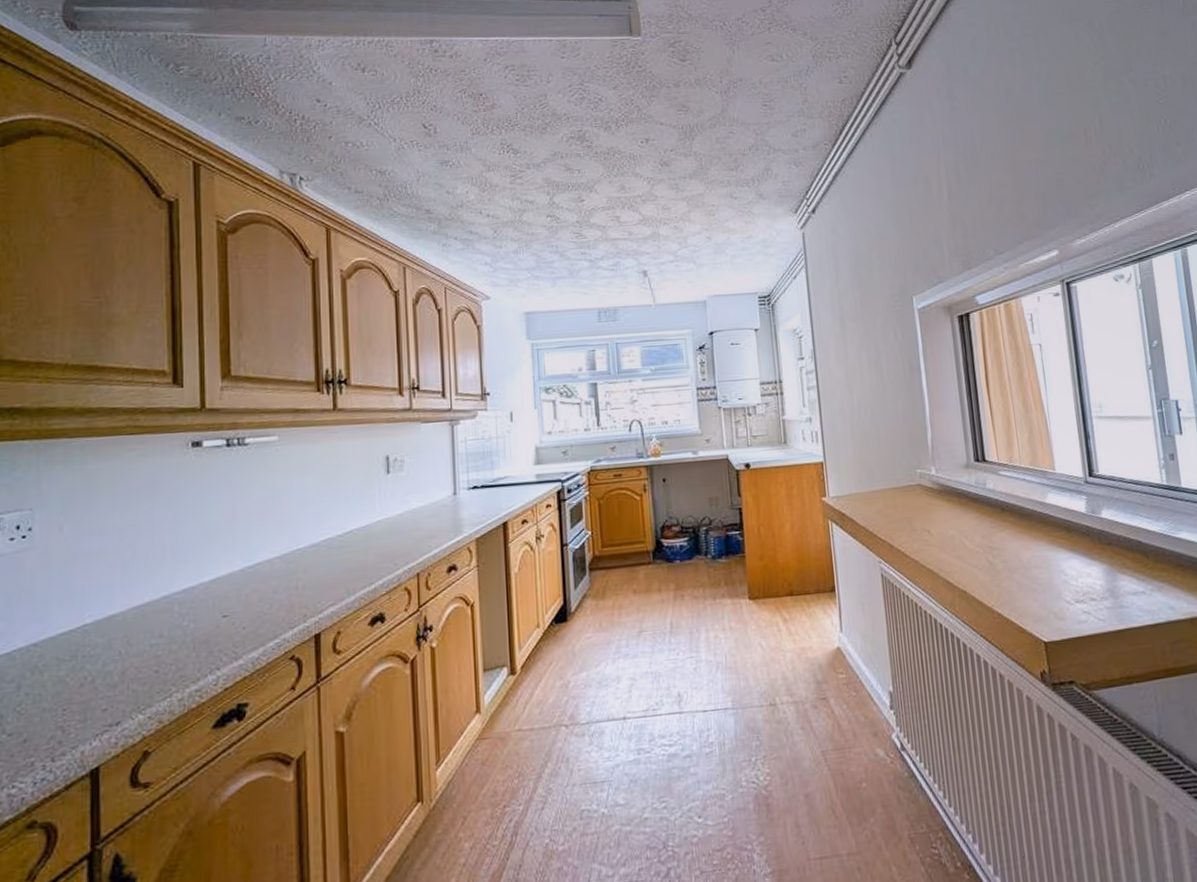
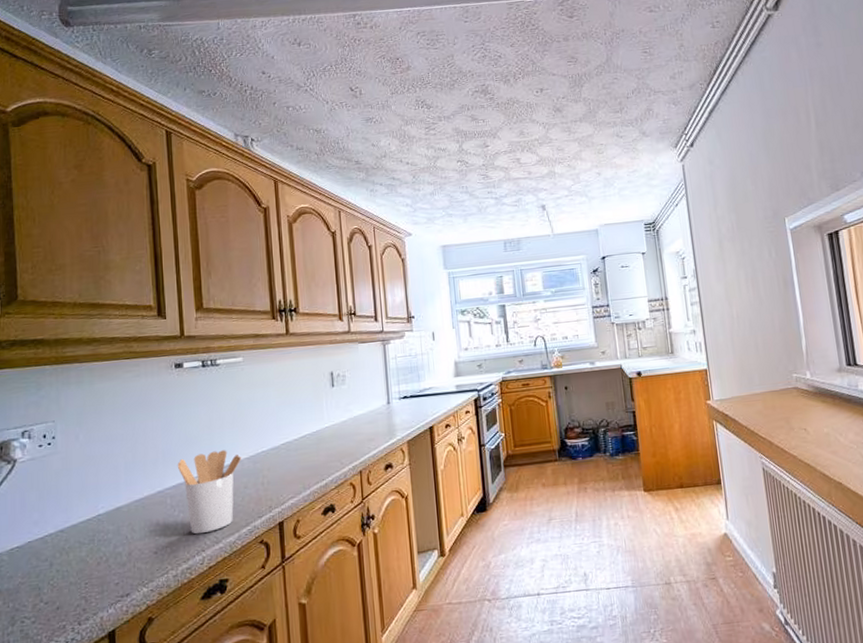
utensil holder: none [189,547,272,649] -> present [177,450,242,535]

